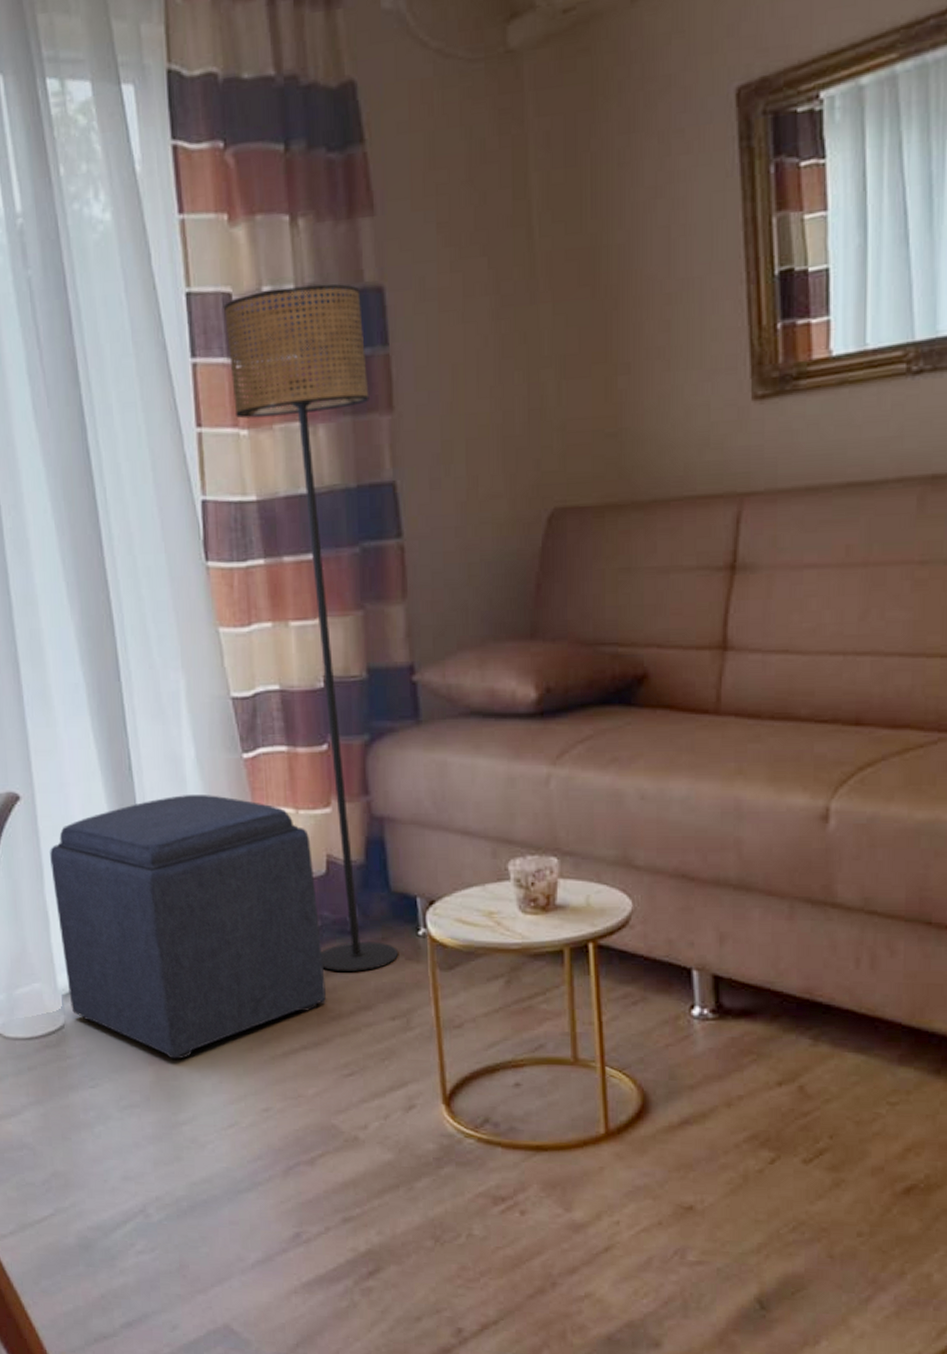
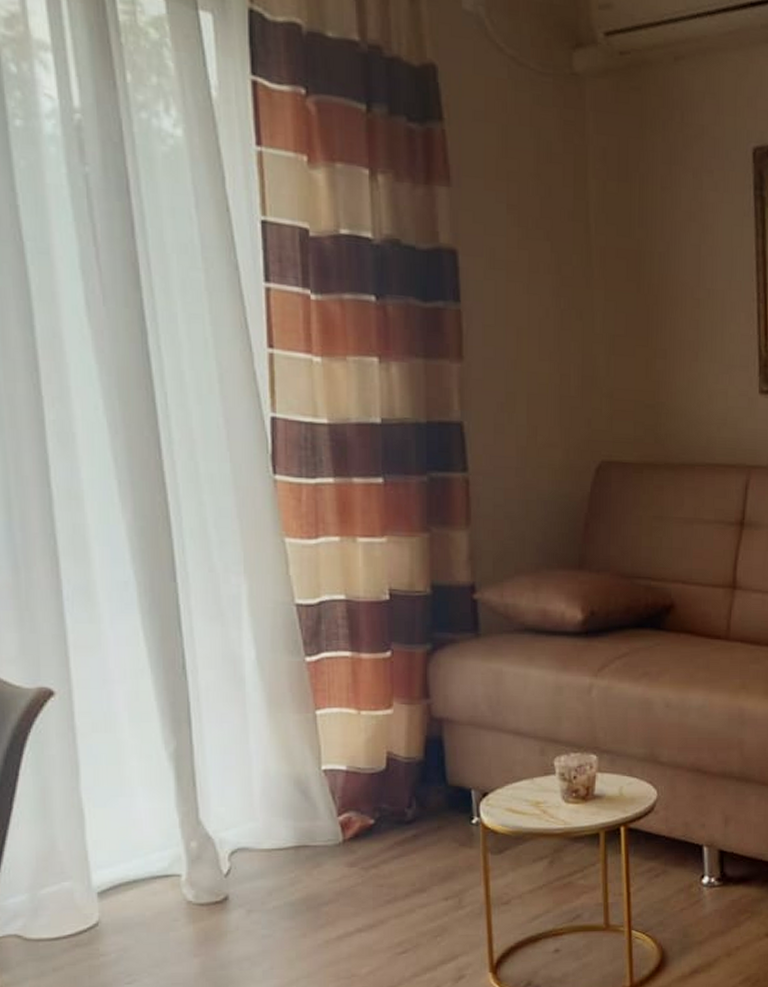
ottoman: present [50,795,326,1060] -> none [88,694,382,950]
floor lamp: present [224,284,398,973] -> none [301,233,452,859]

